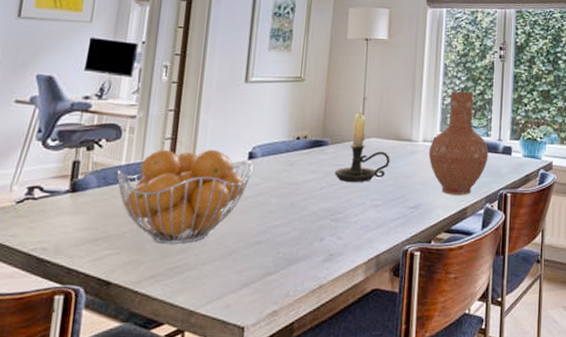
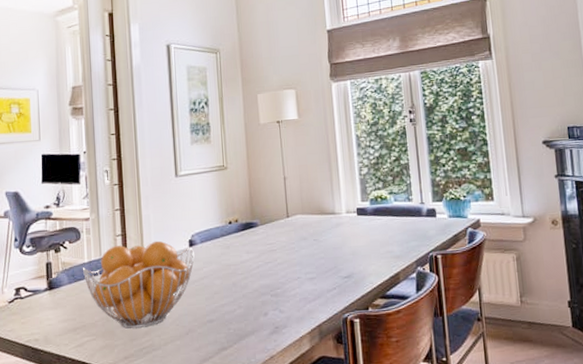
candle holder: present [334,104,390,183] -> none [267,184,318,259]
vase: present [428,91,489,195] -> none [353,159,413,262]

